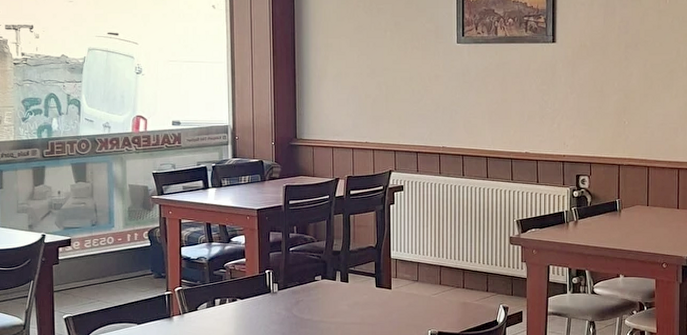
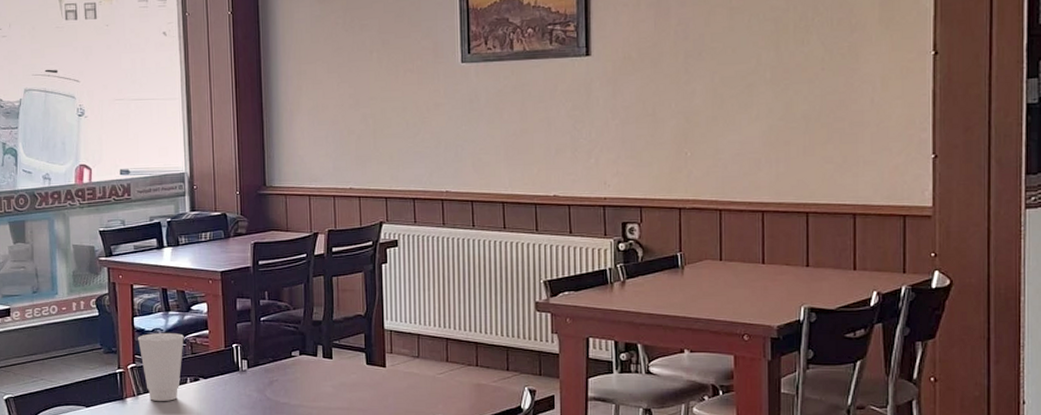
cup: none [185,260,224,318] -> present [138,332,184,401]

